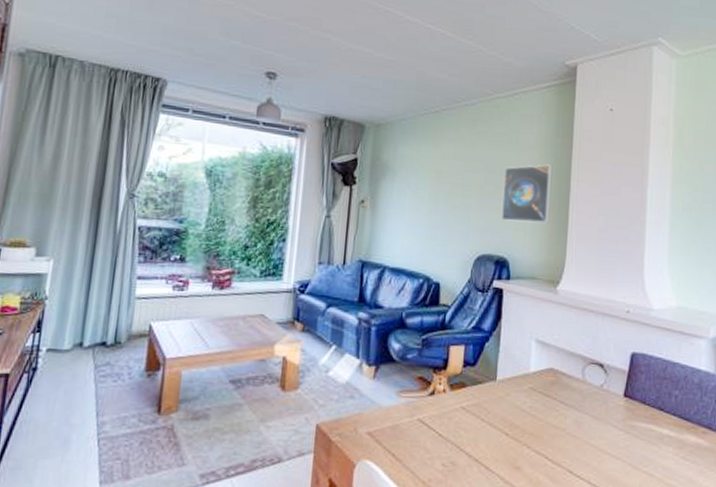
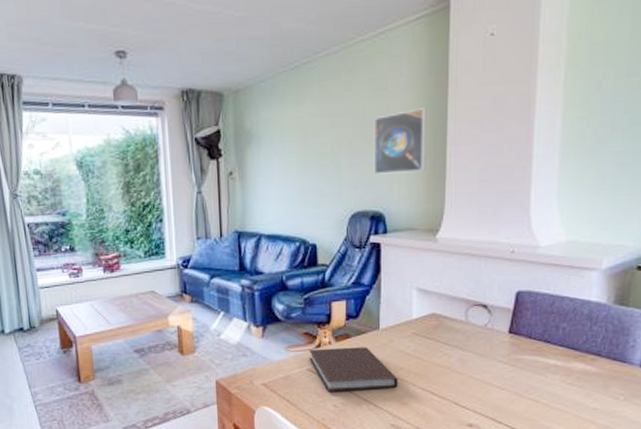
notebook: none [421,396,512,450] -> present [309,347,398,392]

